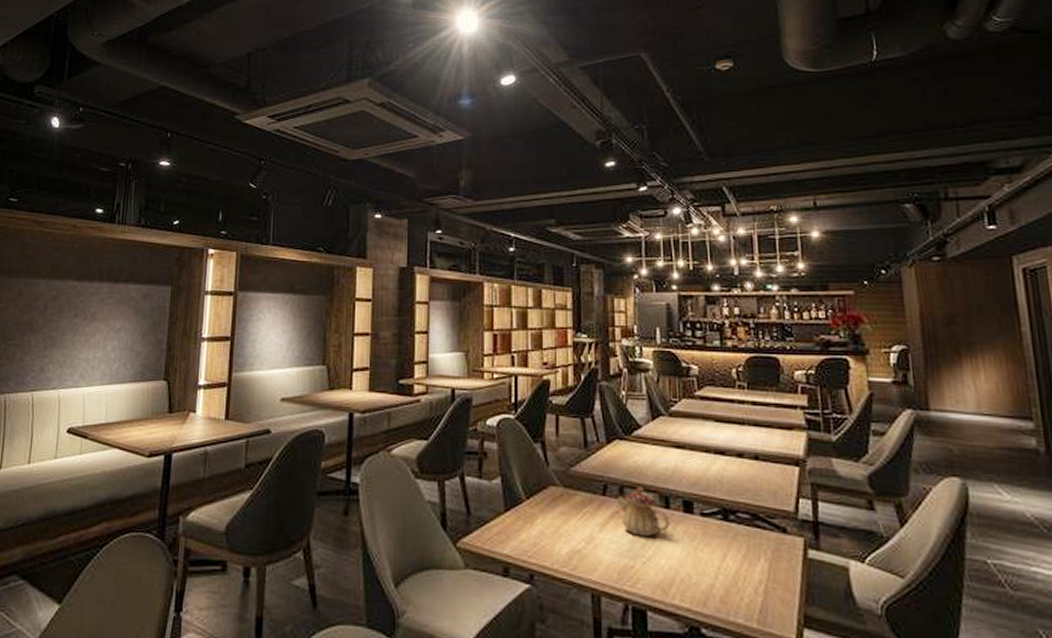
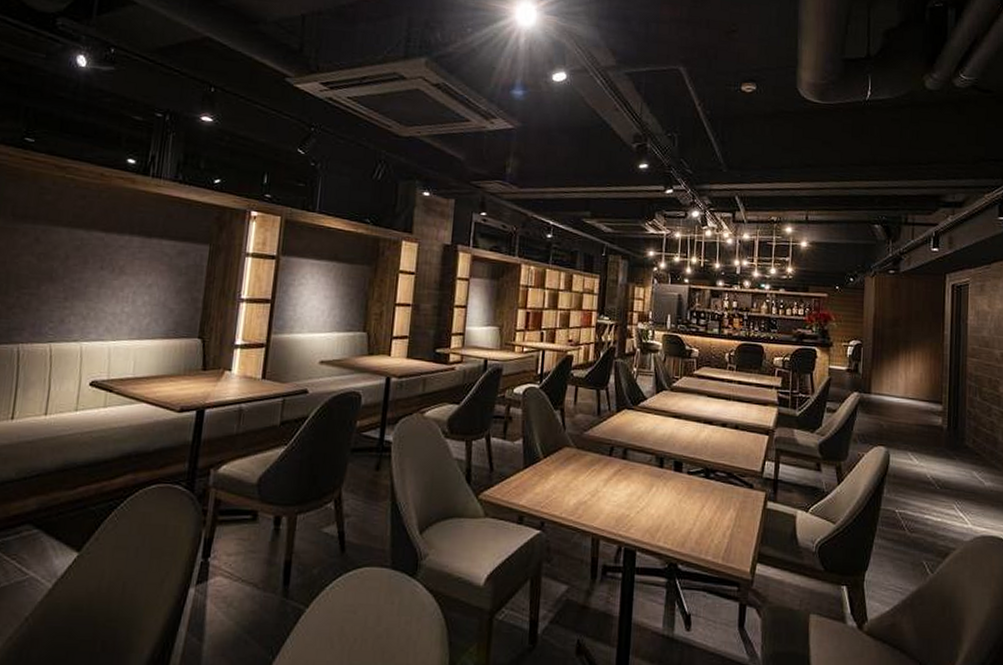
teapot: present [616,487,670,537] -> none [620,449,662,491]

